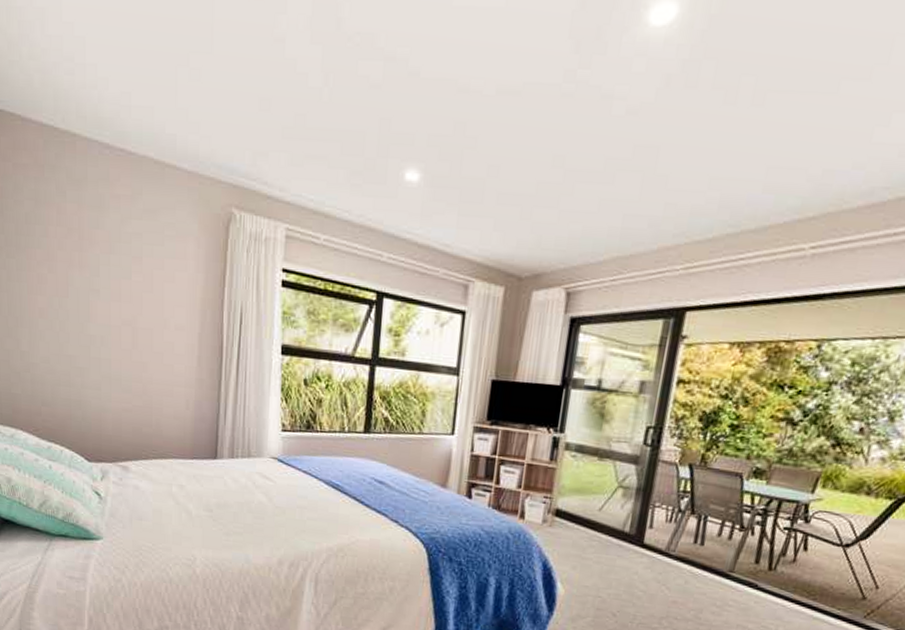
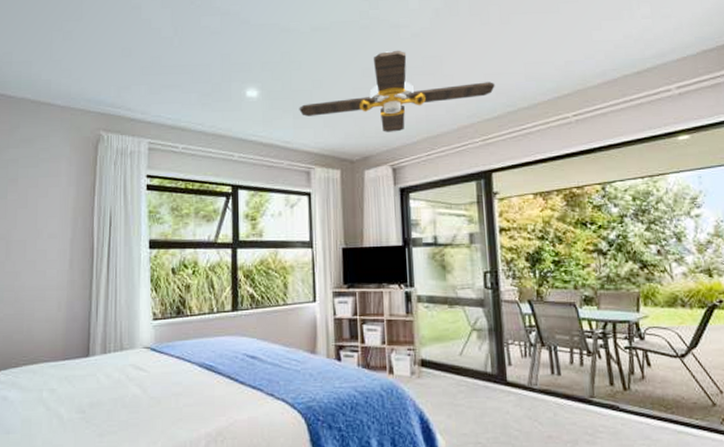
ceiling fan: none [466,132,720,246] -> present [299,50,495,132]

